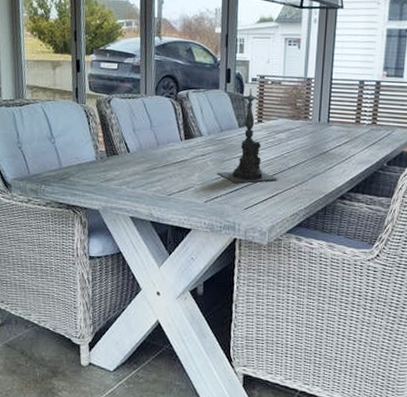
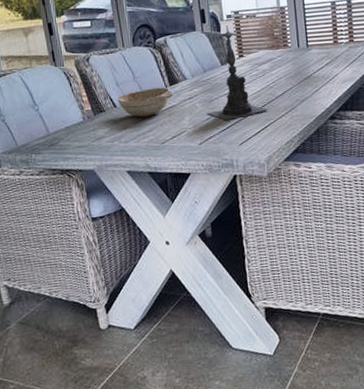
decorative bowl: none [132,139,187,166] -> present [118,87,174,117]

